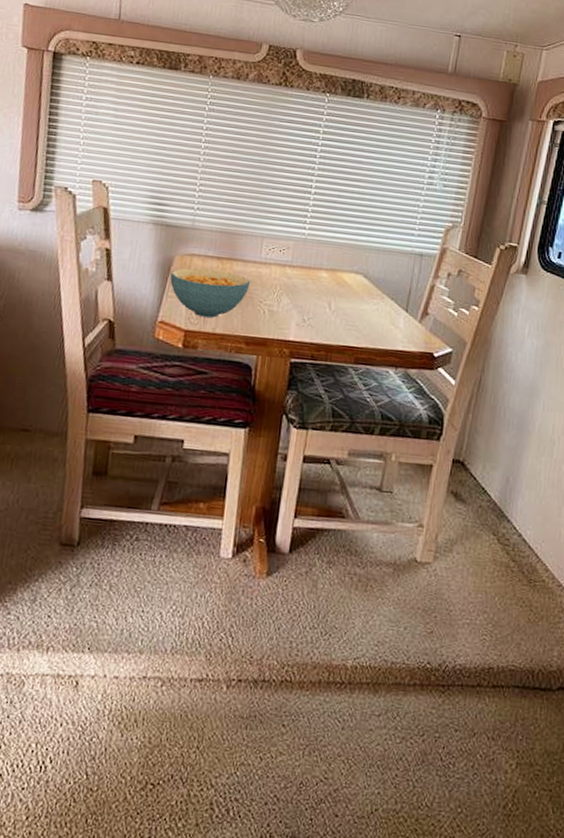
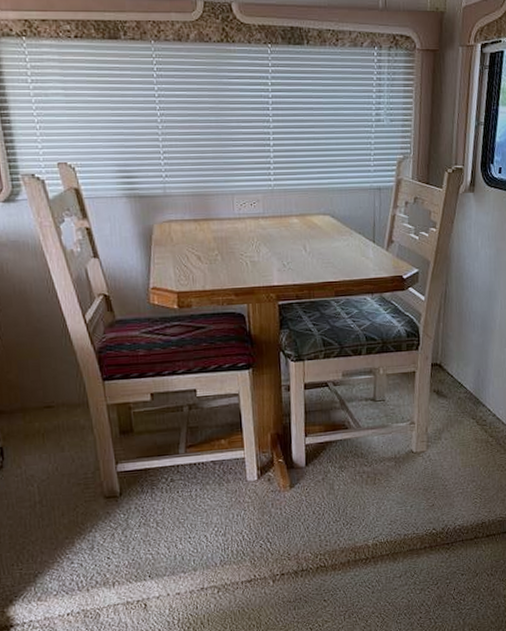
cereal bowl: present [169,267,251,318] -> none [152,231,229,277]

